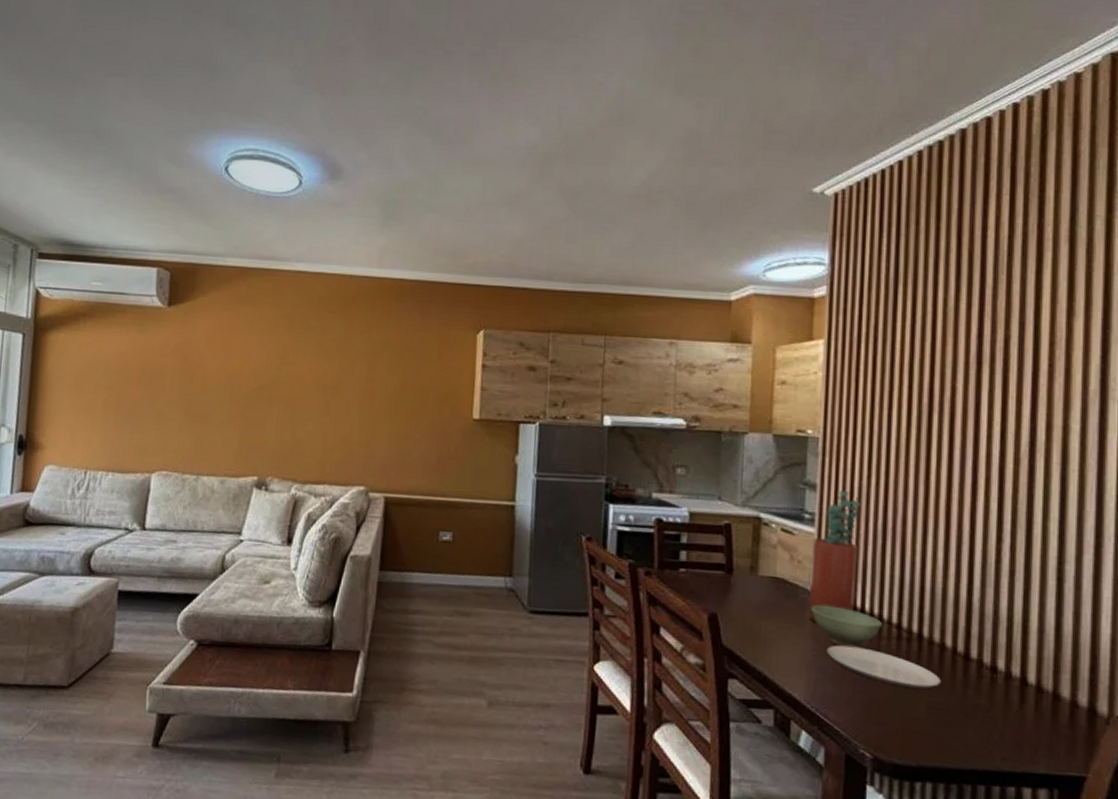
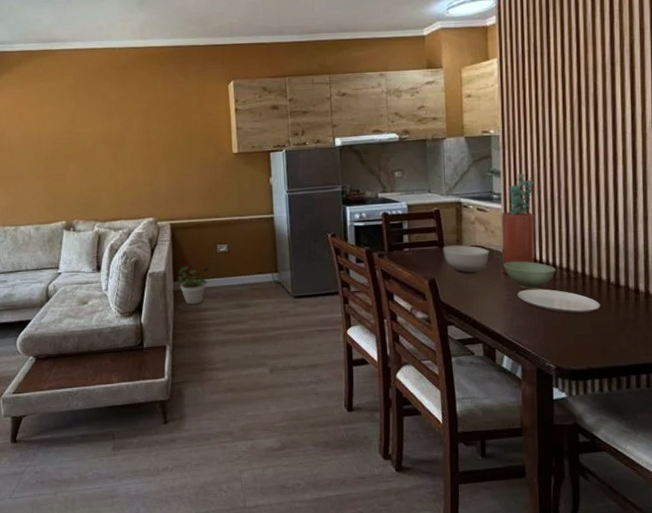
potted plant: none [382,552,429,604] -> present [176,266,213,305]
bowl: none [731,572,793,613] -> present [443,245,489,273]

